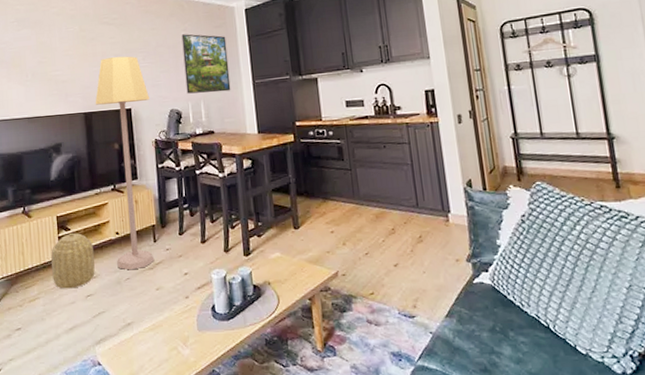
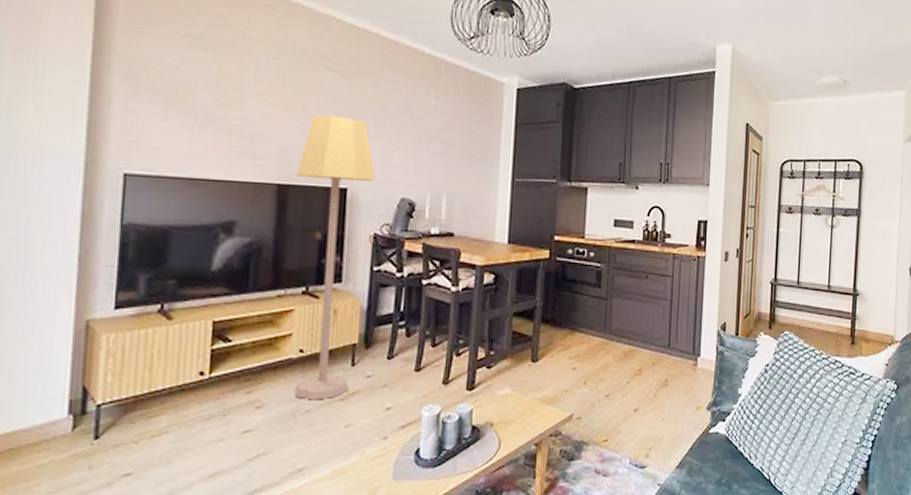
basket: present [51,232,95,289] -> none [193,345,264,421]
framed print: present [181,34,231,94] -> none [426,104,488,187]

